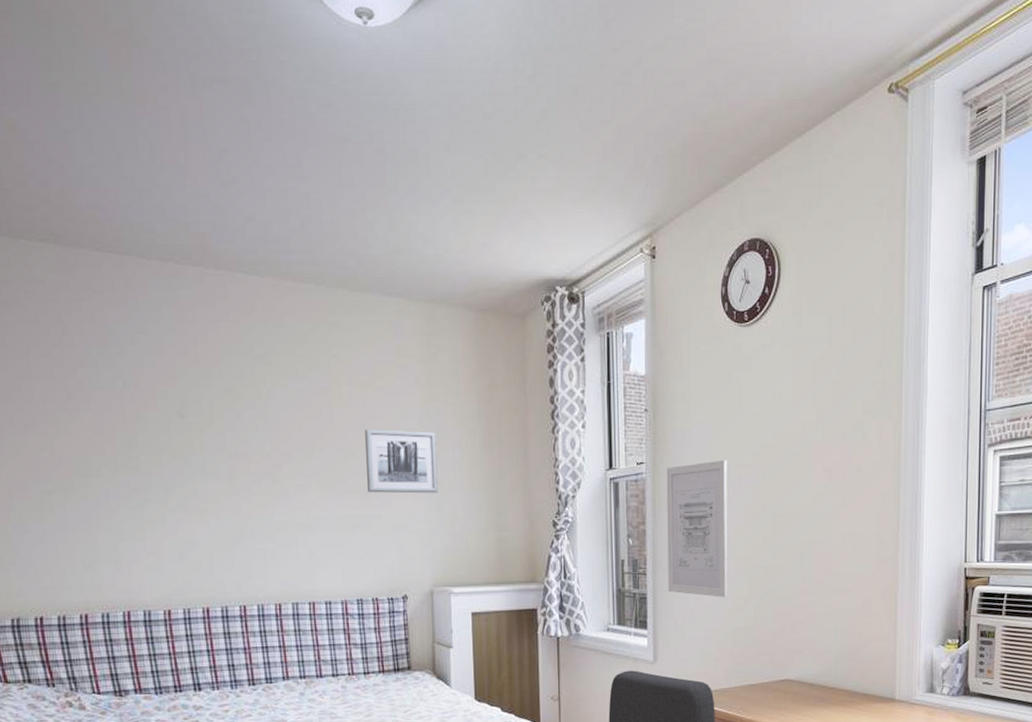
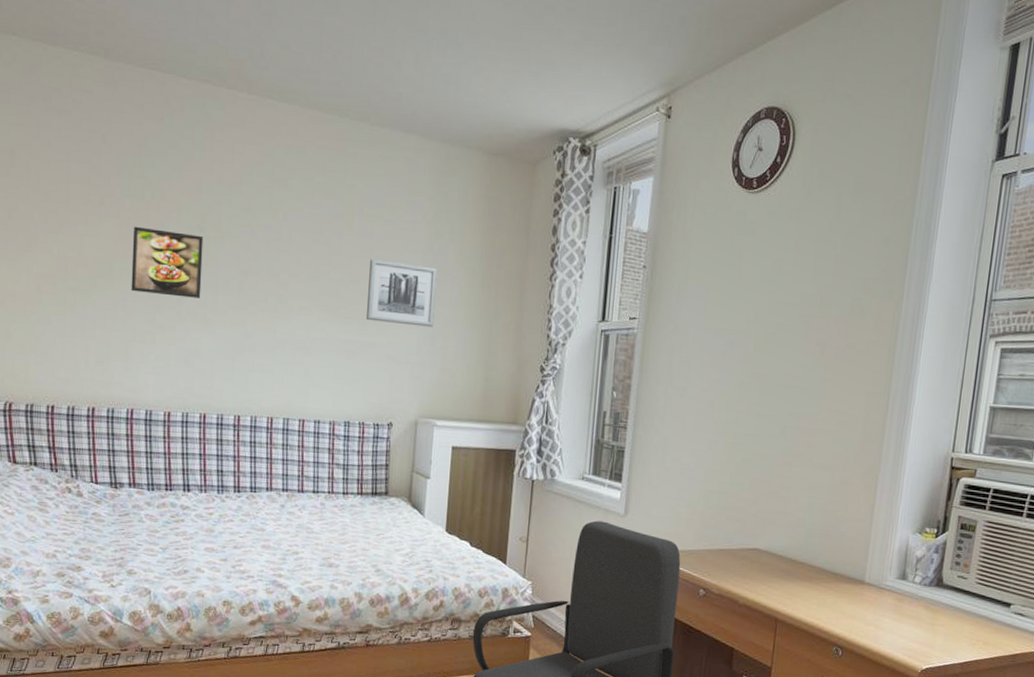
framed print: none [107,419,190,489] -> present [131,226,204,298]
wall art: present [666,459,729,597] -> none [647,323,720,460]

